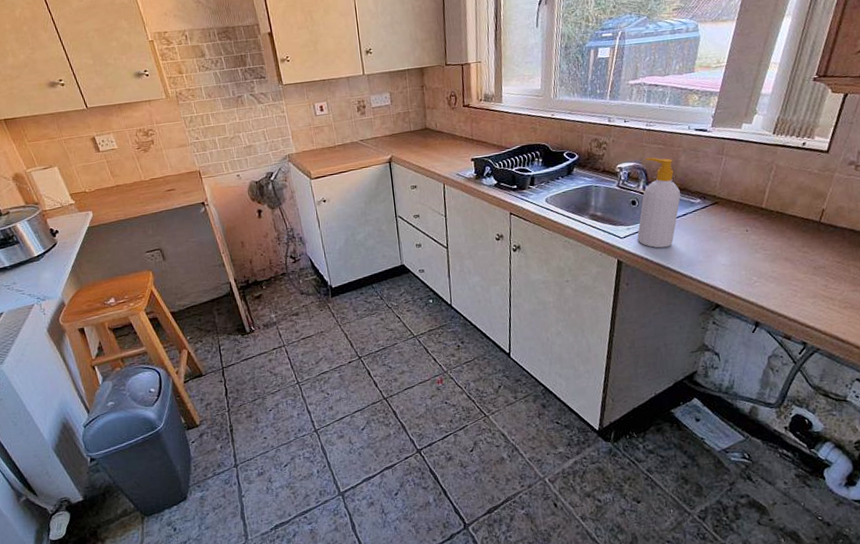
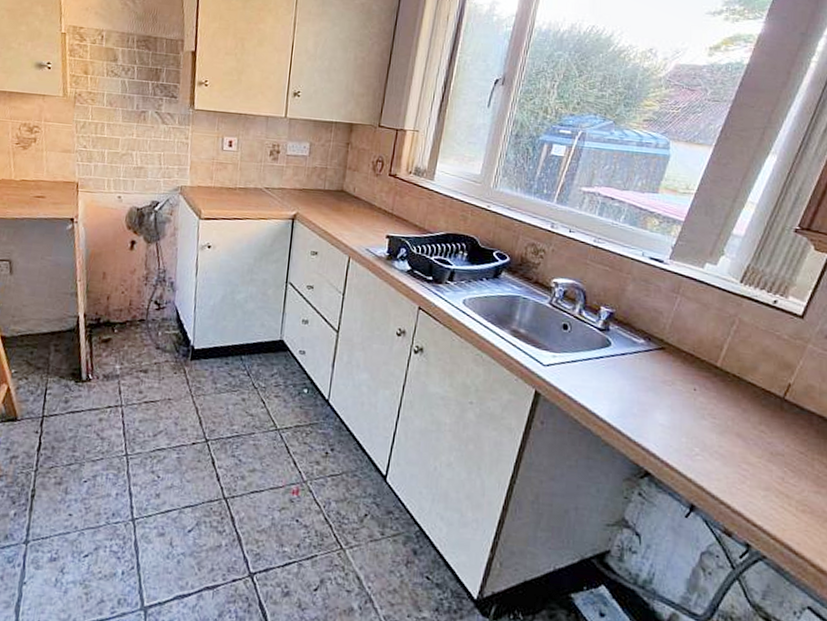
soap bottle: present [637,157,681,248] -> none [562,278,622,389]

